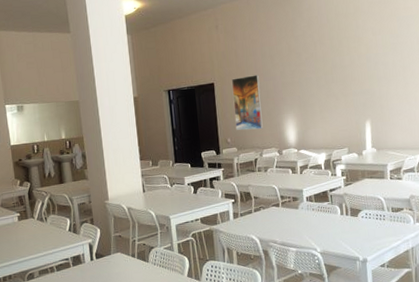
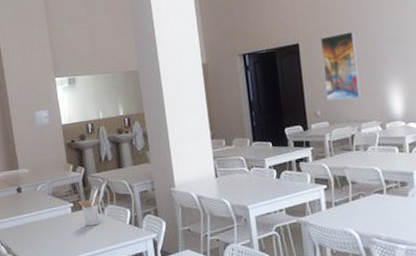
utensil holder: none [24,207,43,233] -> present [78,195,100,227]

